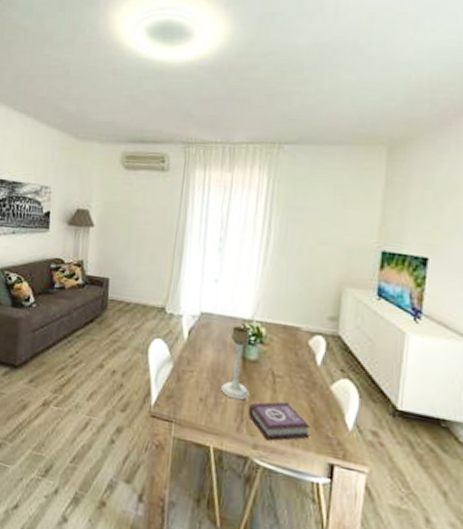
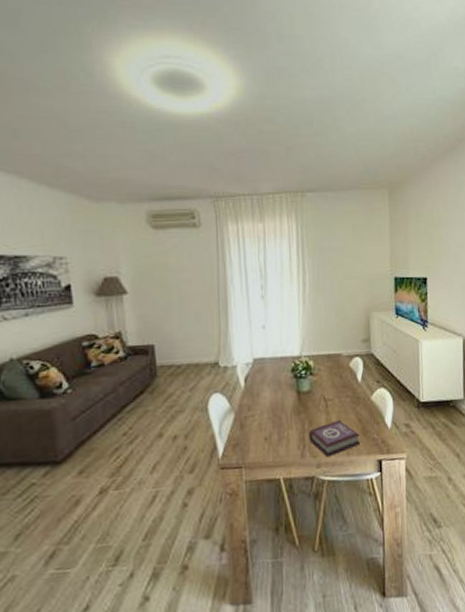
candle holder: present [221,326,250,400] -> none [282,364,307,431]

